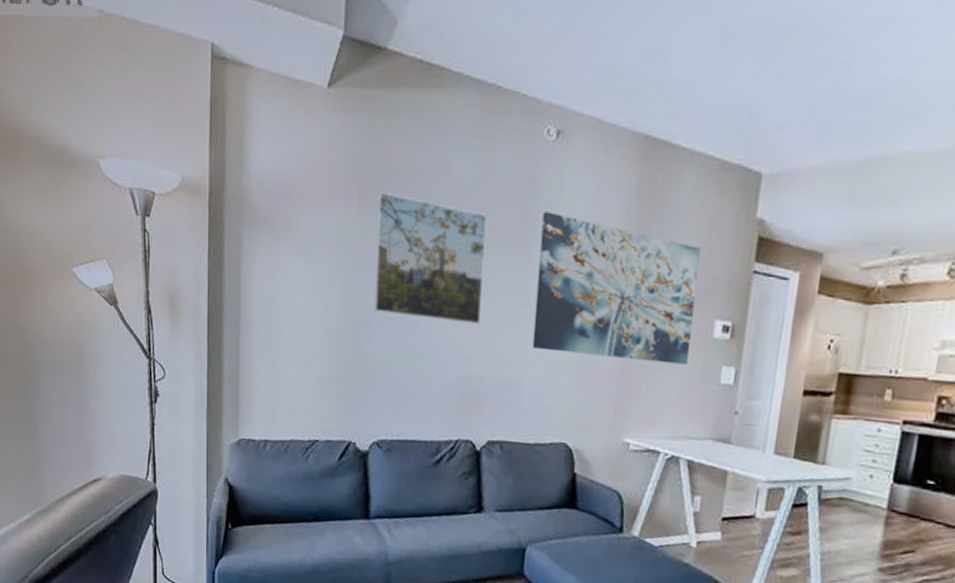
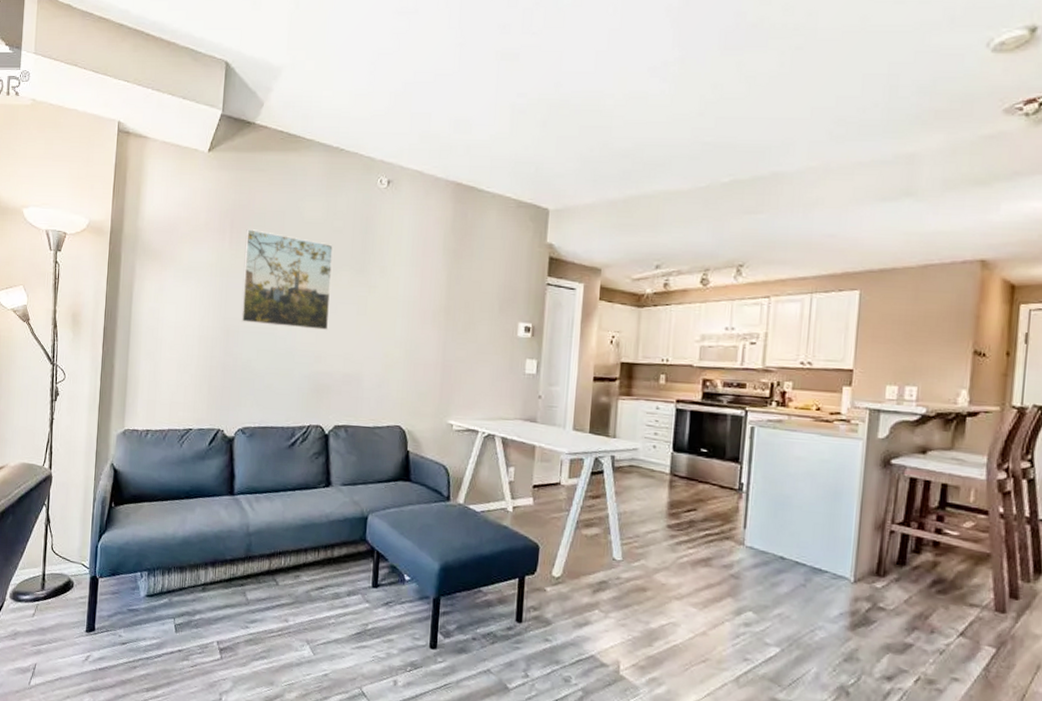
wall art: present [532,211,701,365] -> none [370,241,504,359]

